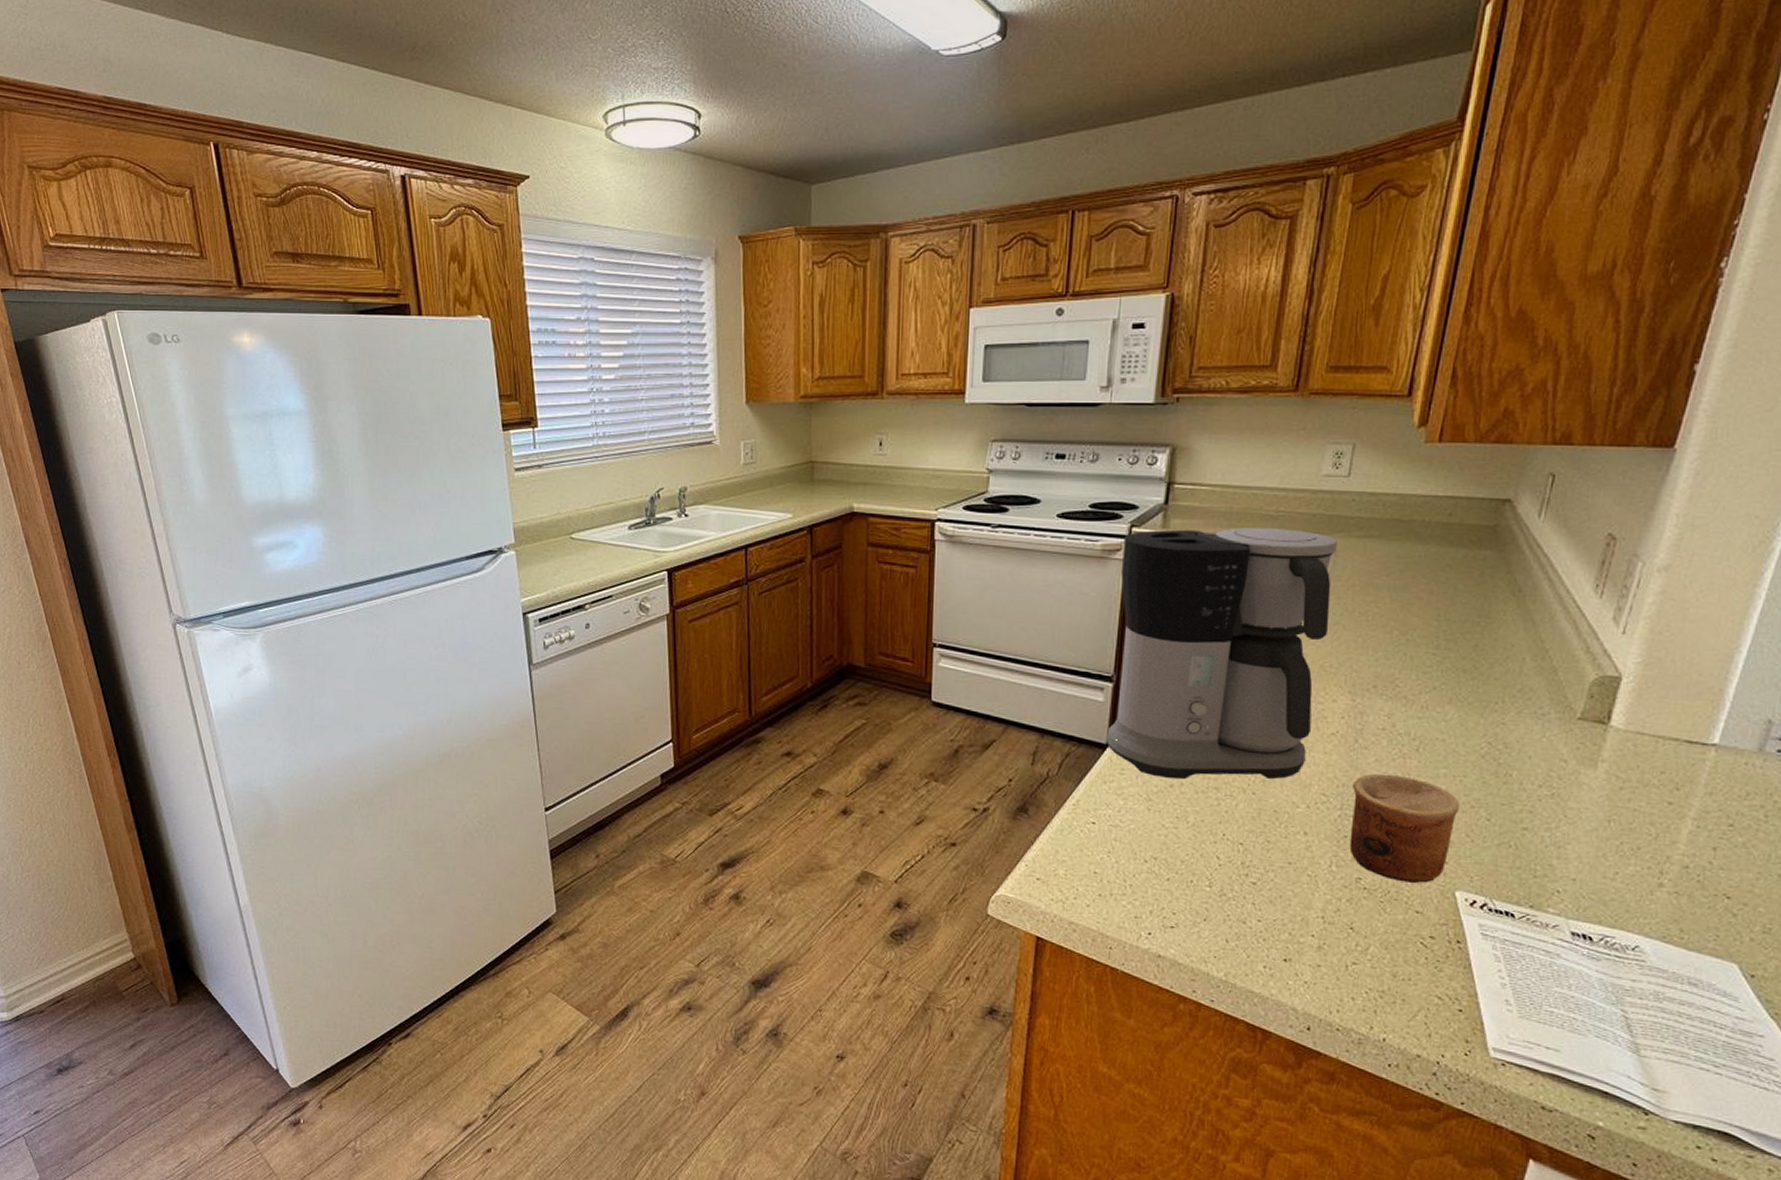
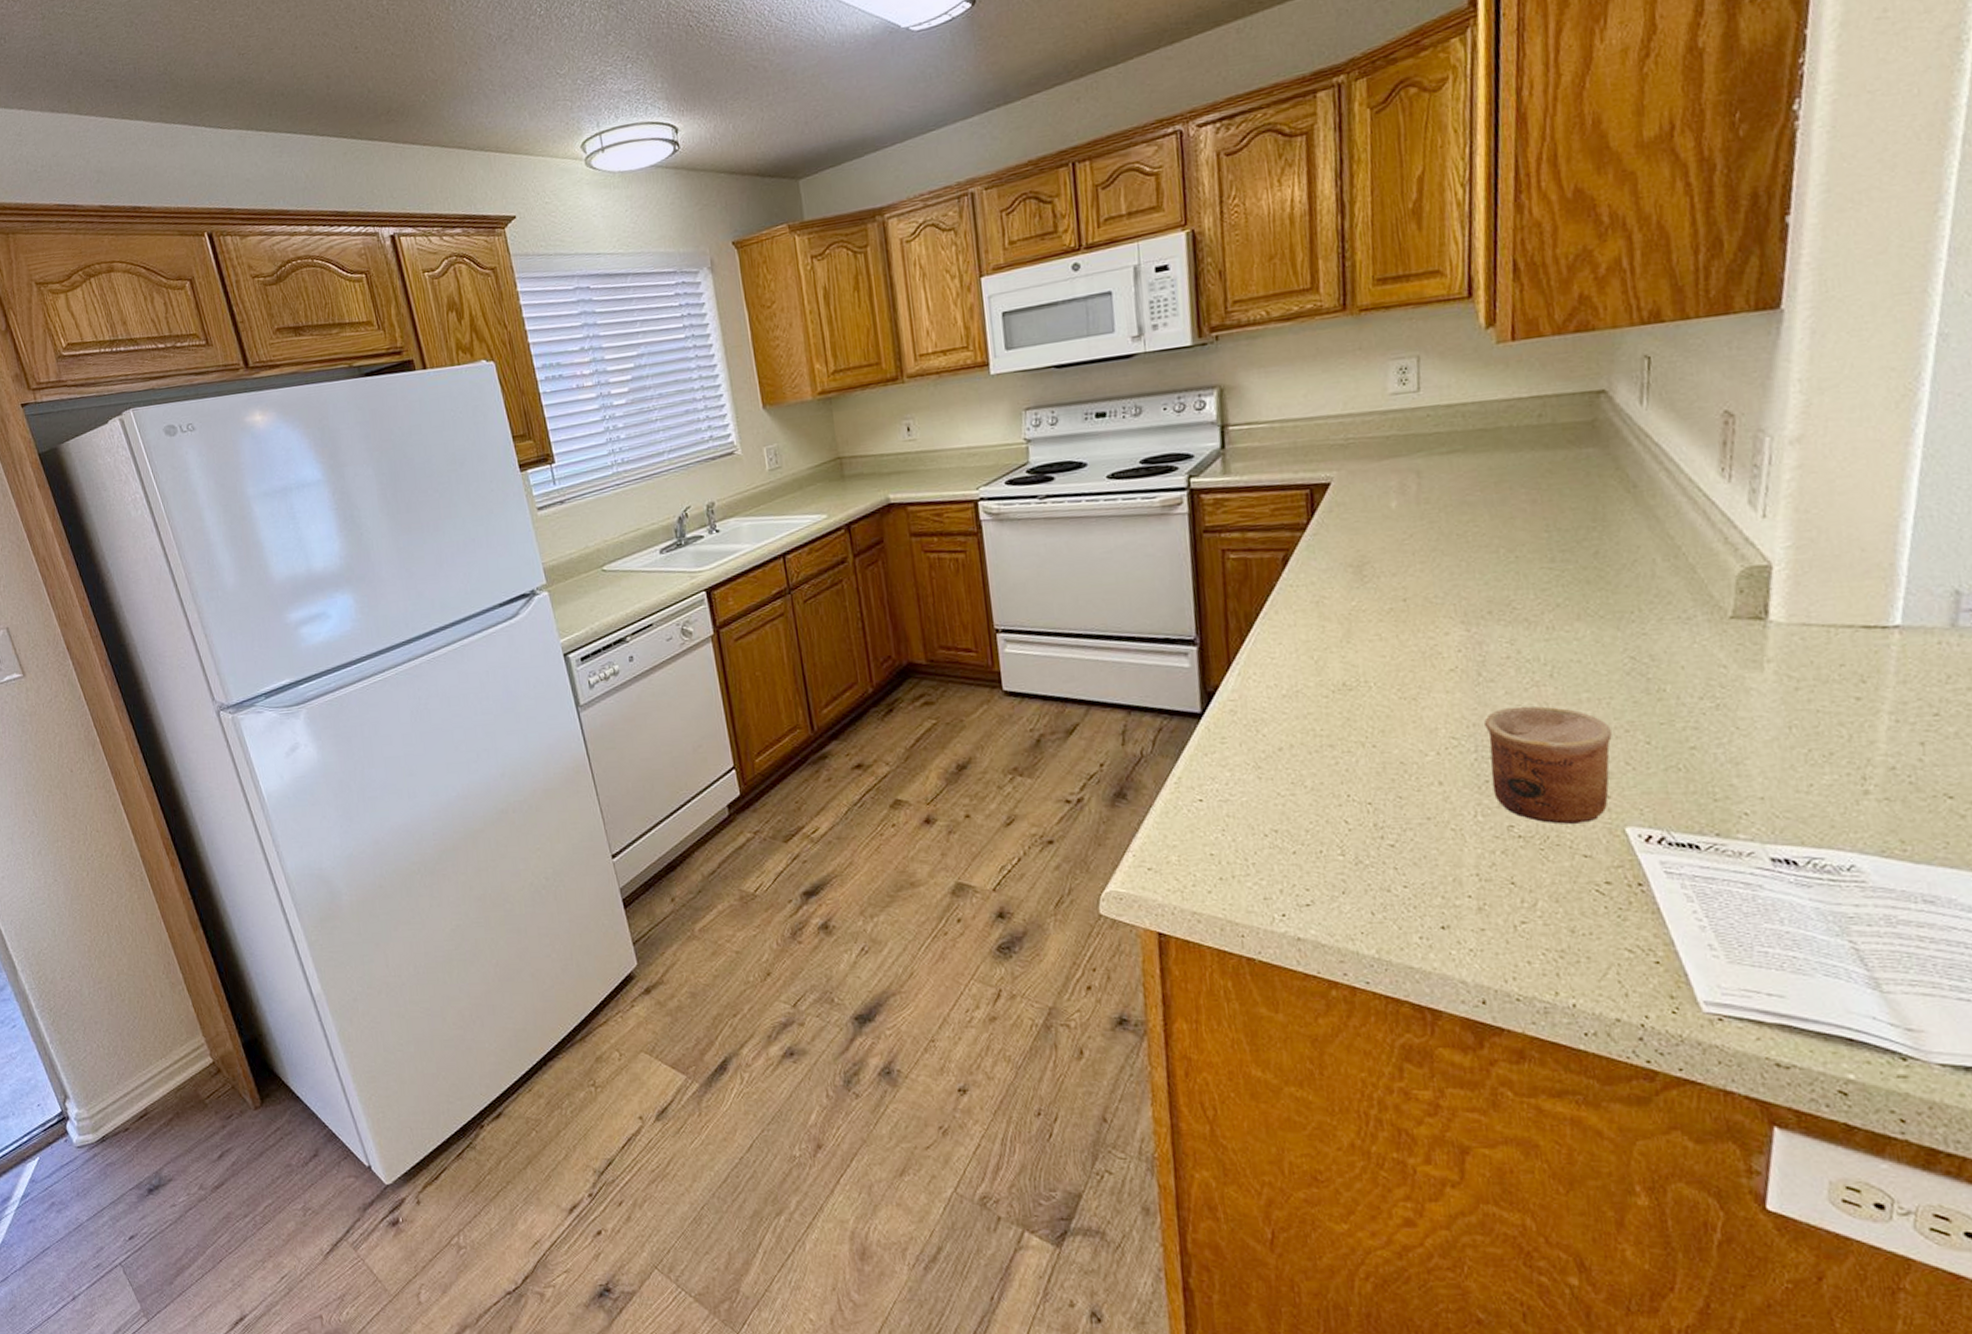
coffee maker: present [1105,527,1337,780] -> none [1183,455,1427,742]

